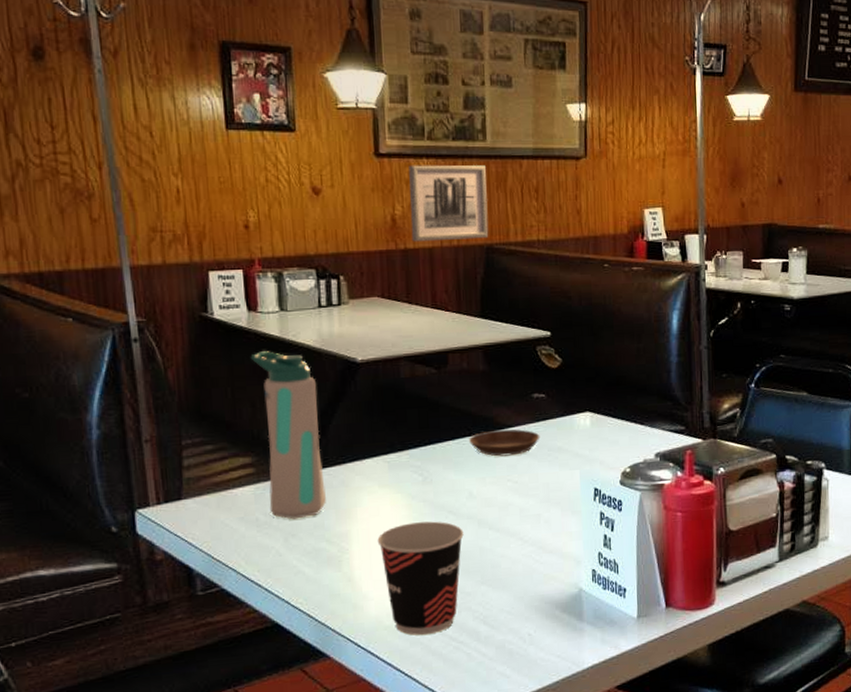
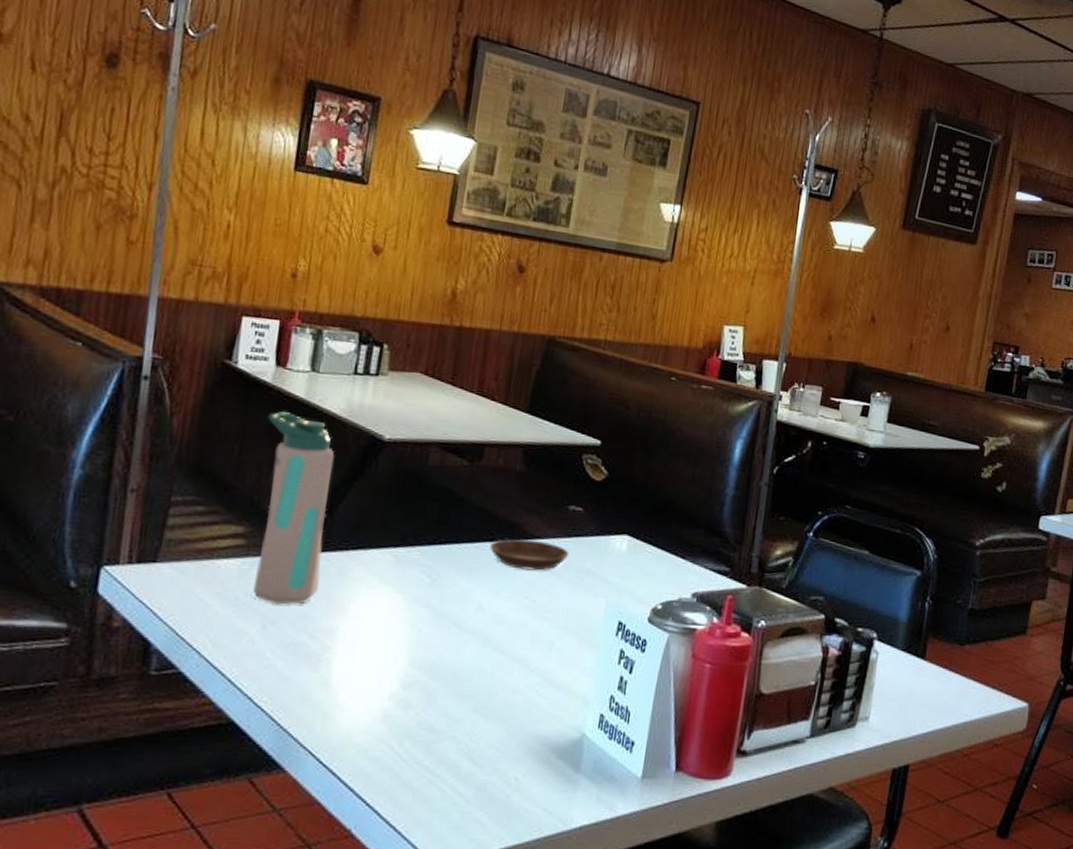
cup: present [377,521,464,636] -> none [365,629,465,762]
wall art: present [409,165,489,242] -> none [469,239,563,330]

